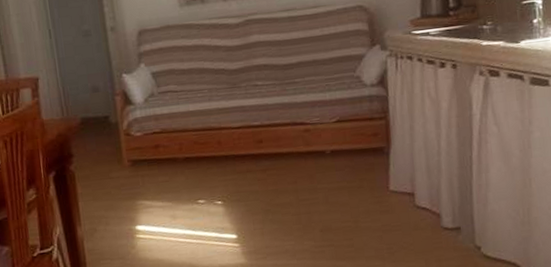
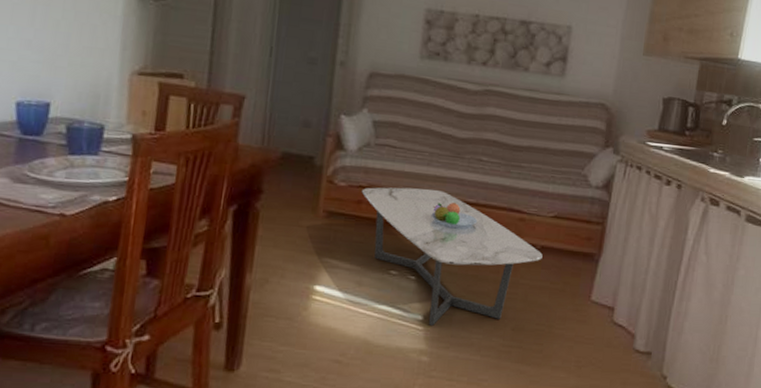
coffee table: none [156,120,334,241] -> present [361,187,543,326]
fruit bowl: none [222,128,266,152] -> present [431,202,478,229]

